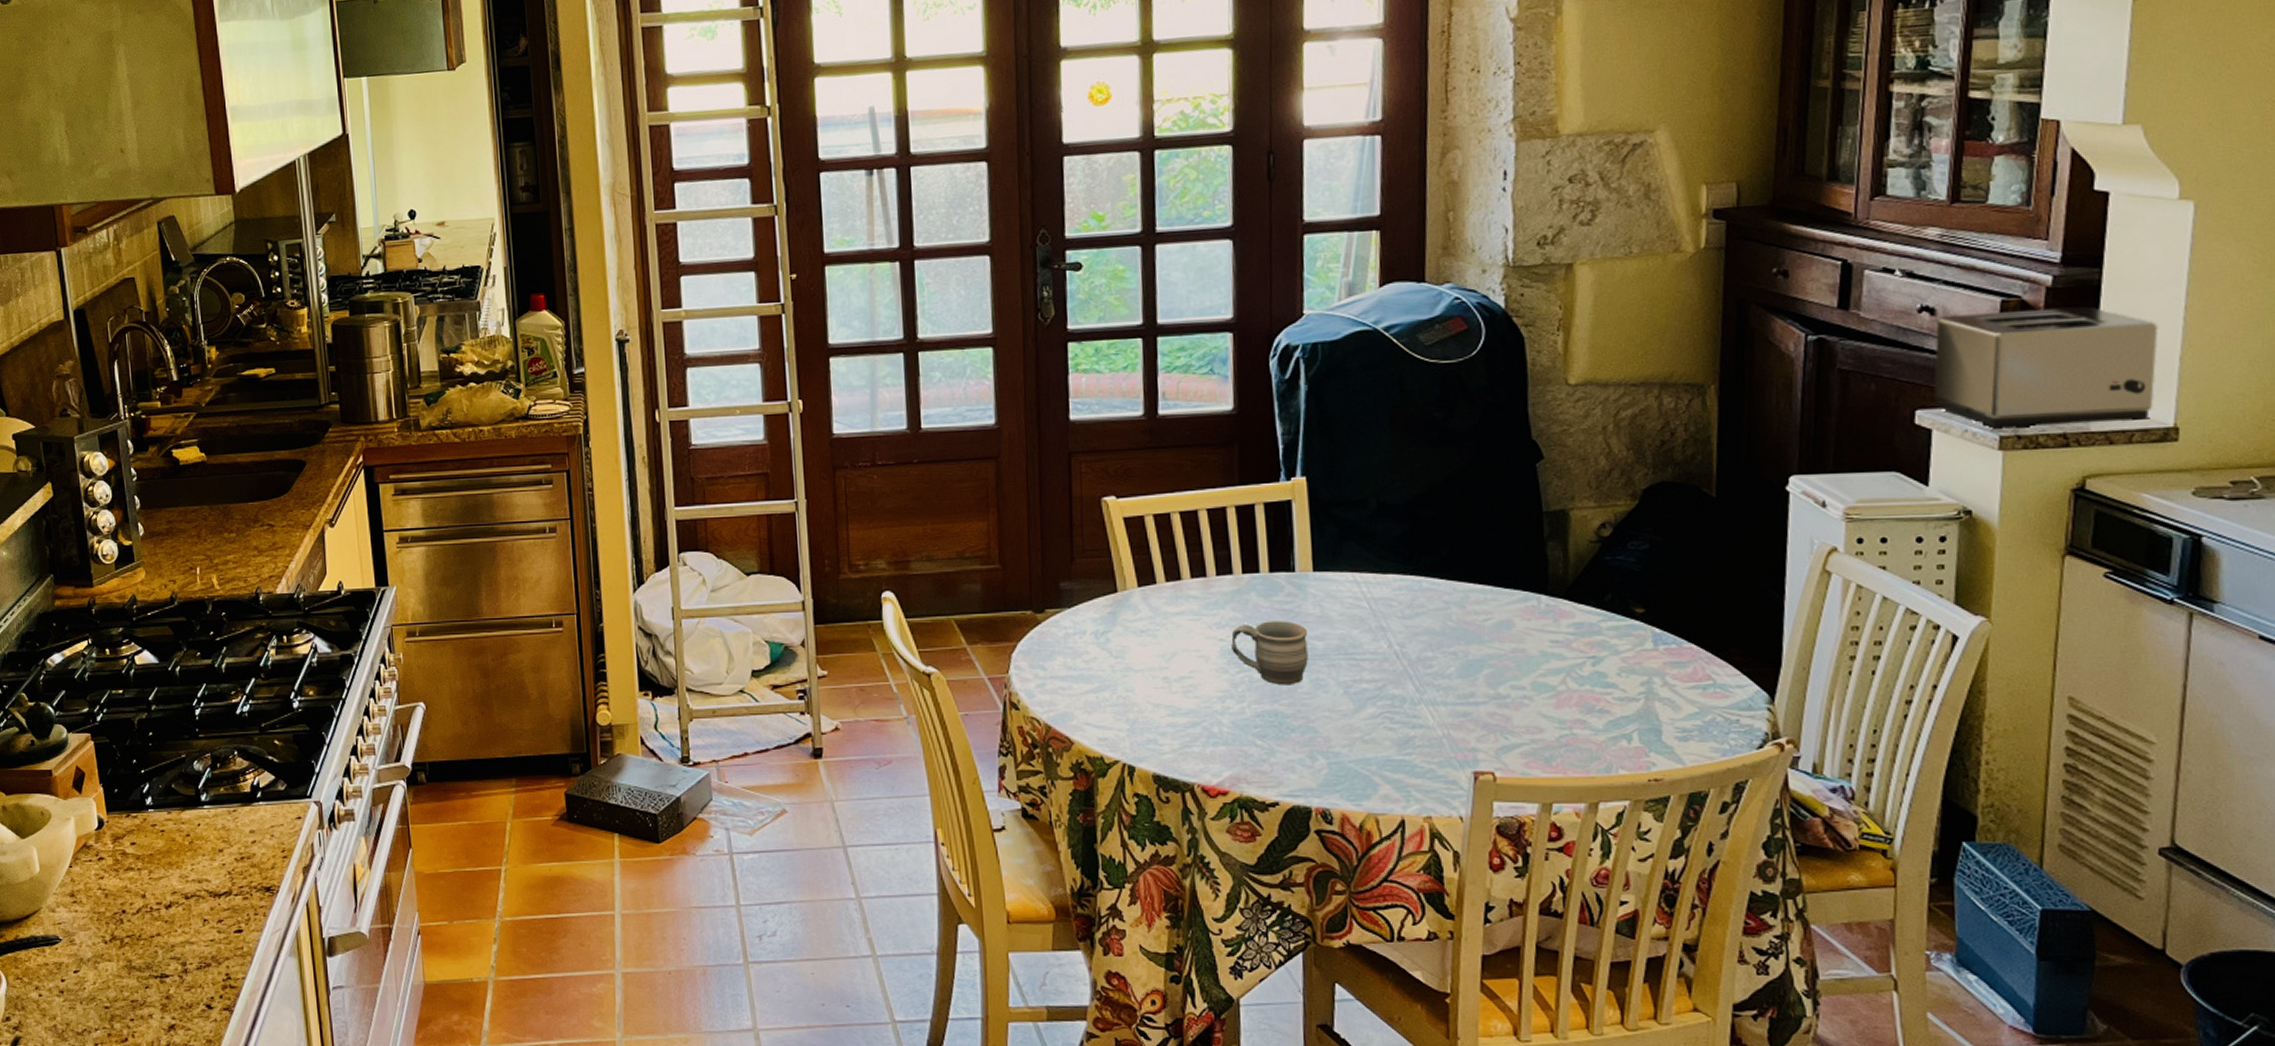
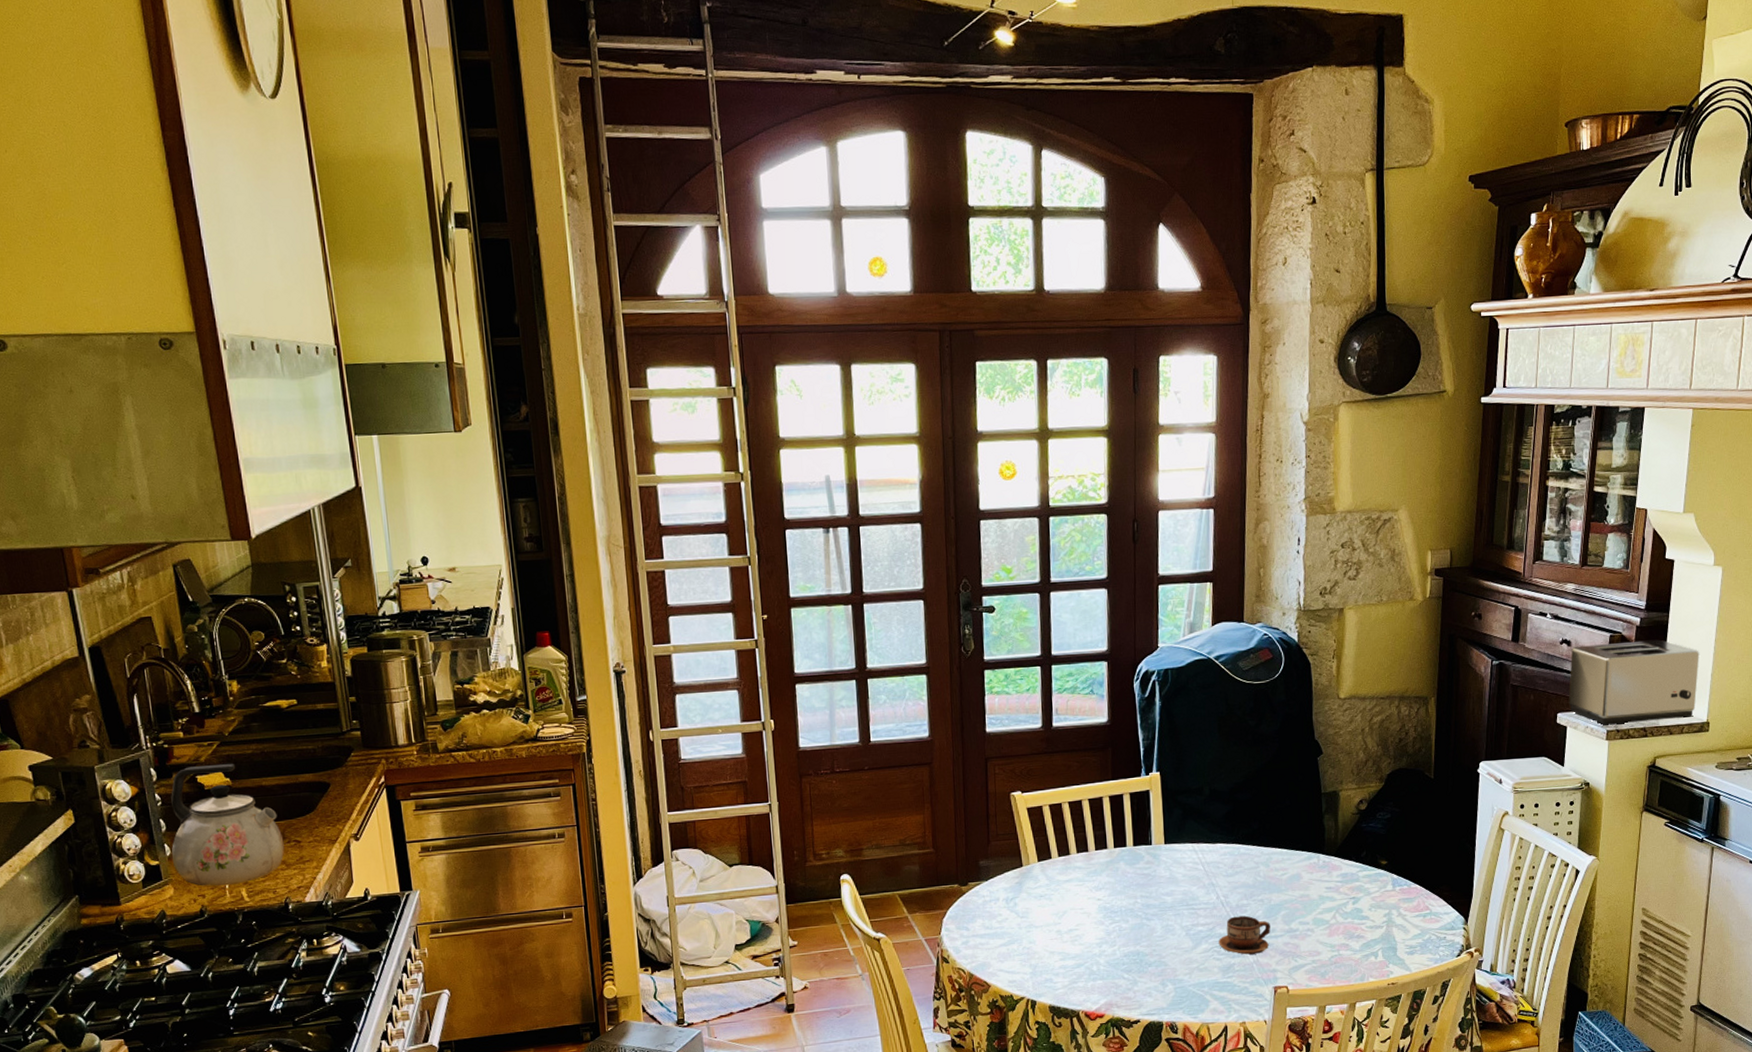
kettle: none [144,436,258,572] -> present [171,763,285,887]
mug: present [1231,620,1308,686] -> none [1106,882,1161,932]
cup: none [1391,672,1468,726] -> present [1218,915,1271,955]

